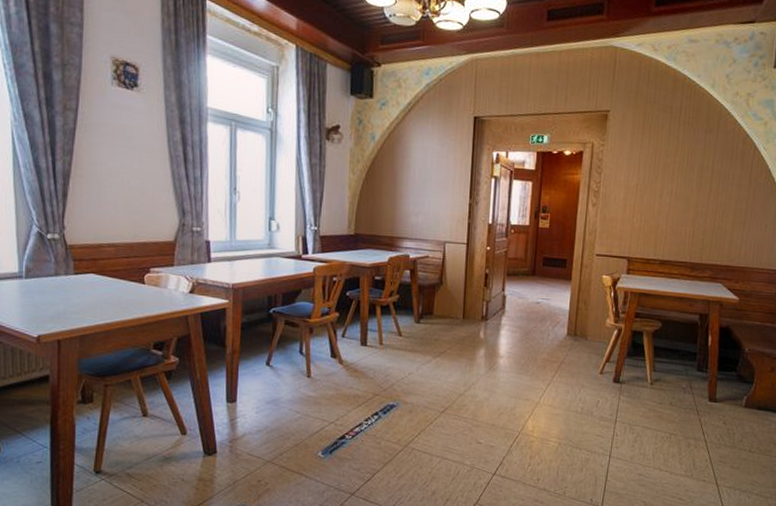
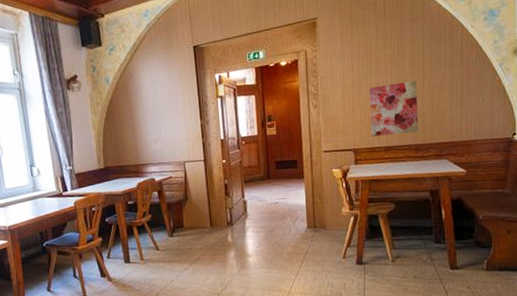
wall art: none [648,194,702,250] -> present [369,80,418,137]

